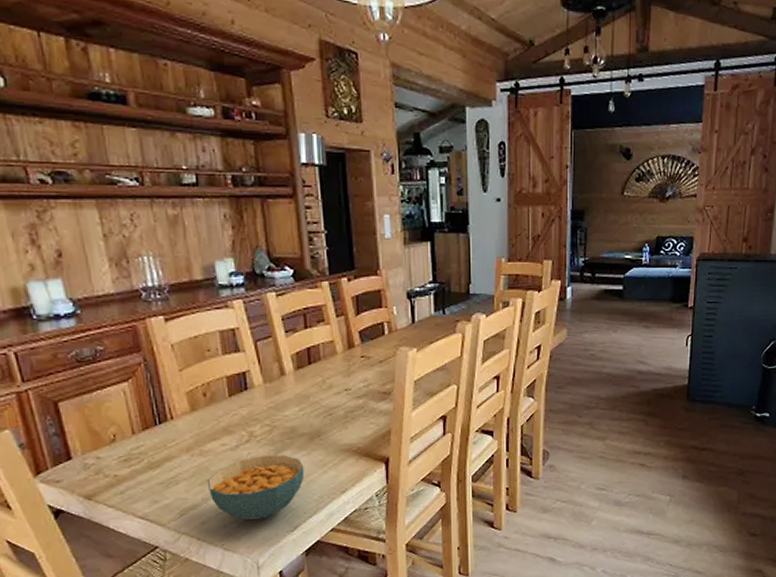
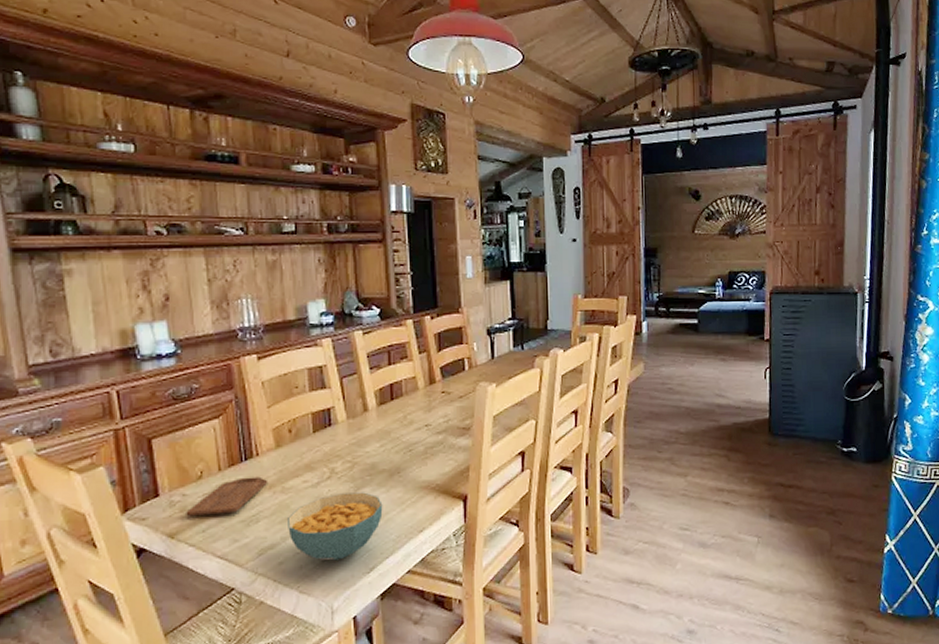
cutting board: none [101,440,186,478] -> present [186,476,268,516]

